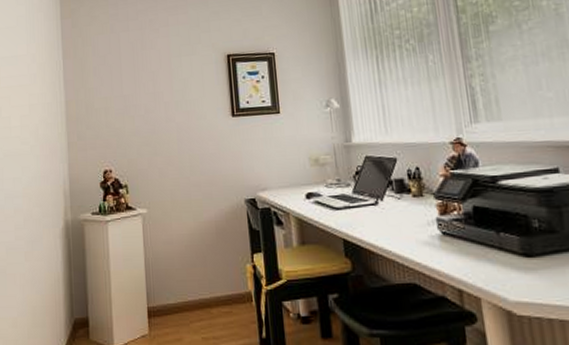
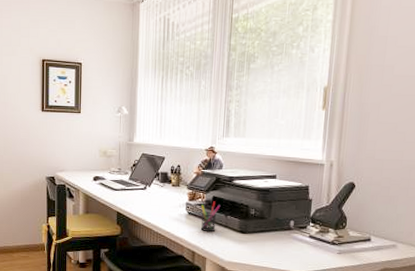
pen holder: none [459,213,487,259] -> present [200,201,221,232]

